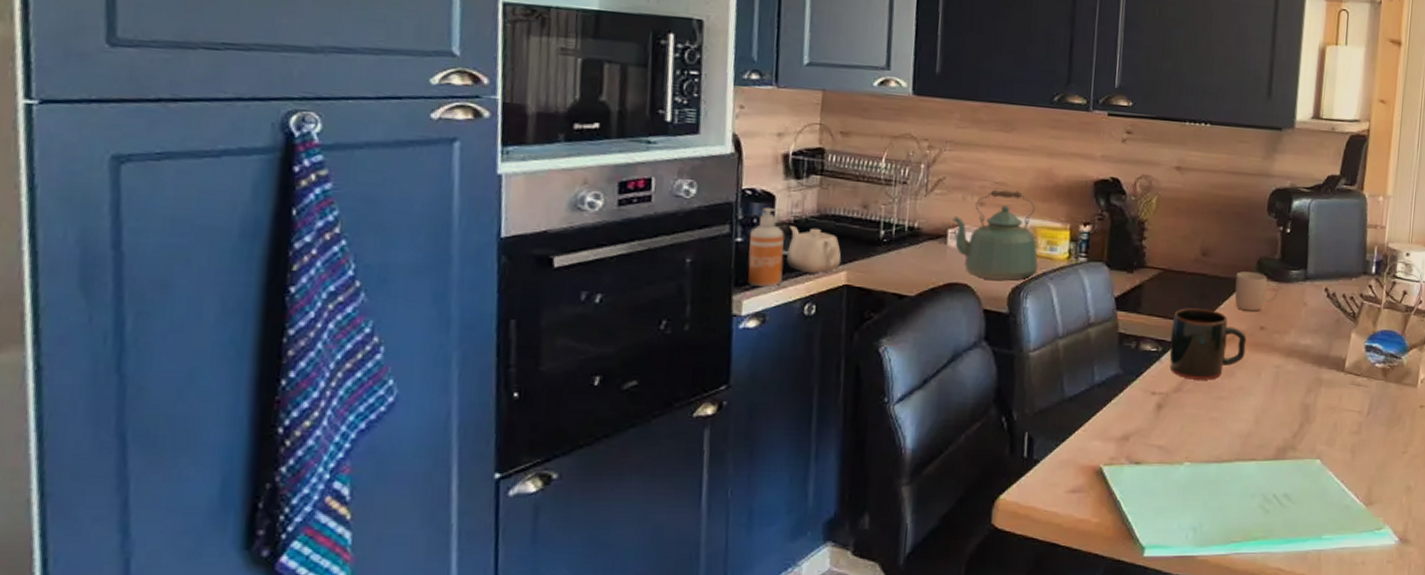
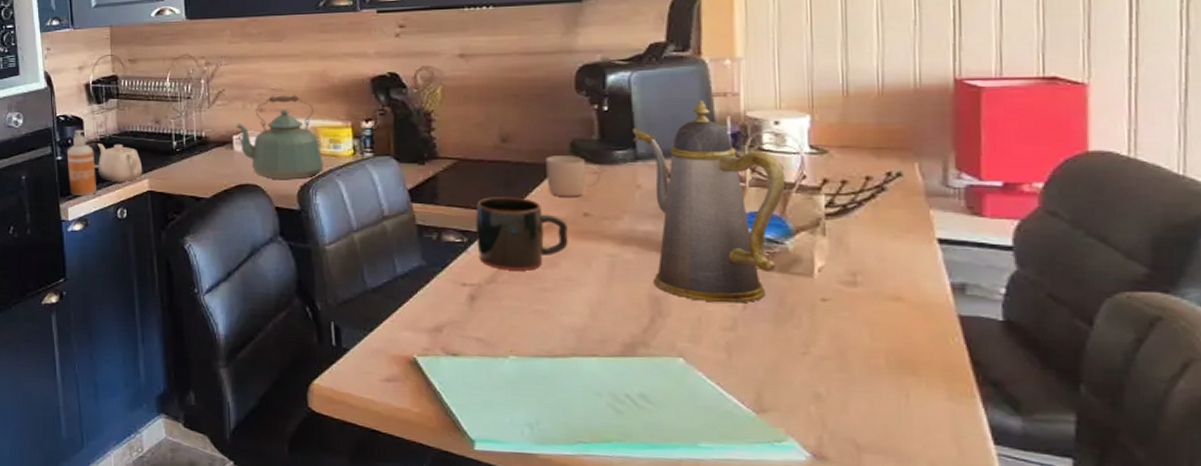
coffee pot: none [1306,230,1409,410] -> present [633,100,786,303]

